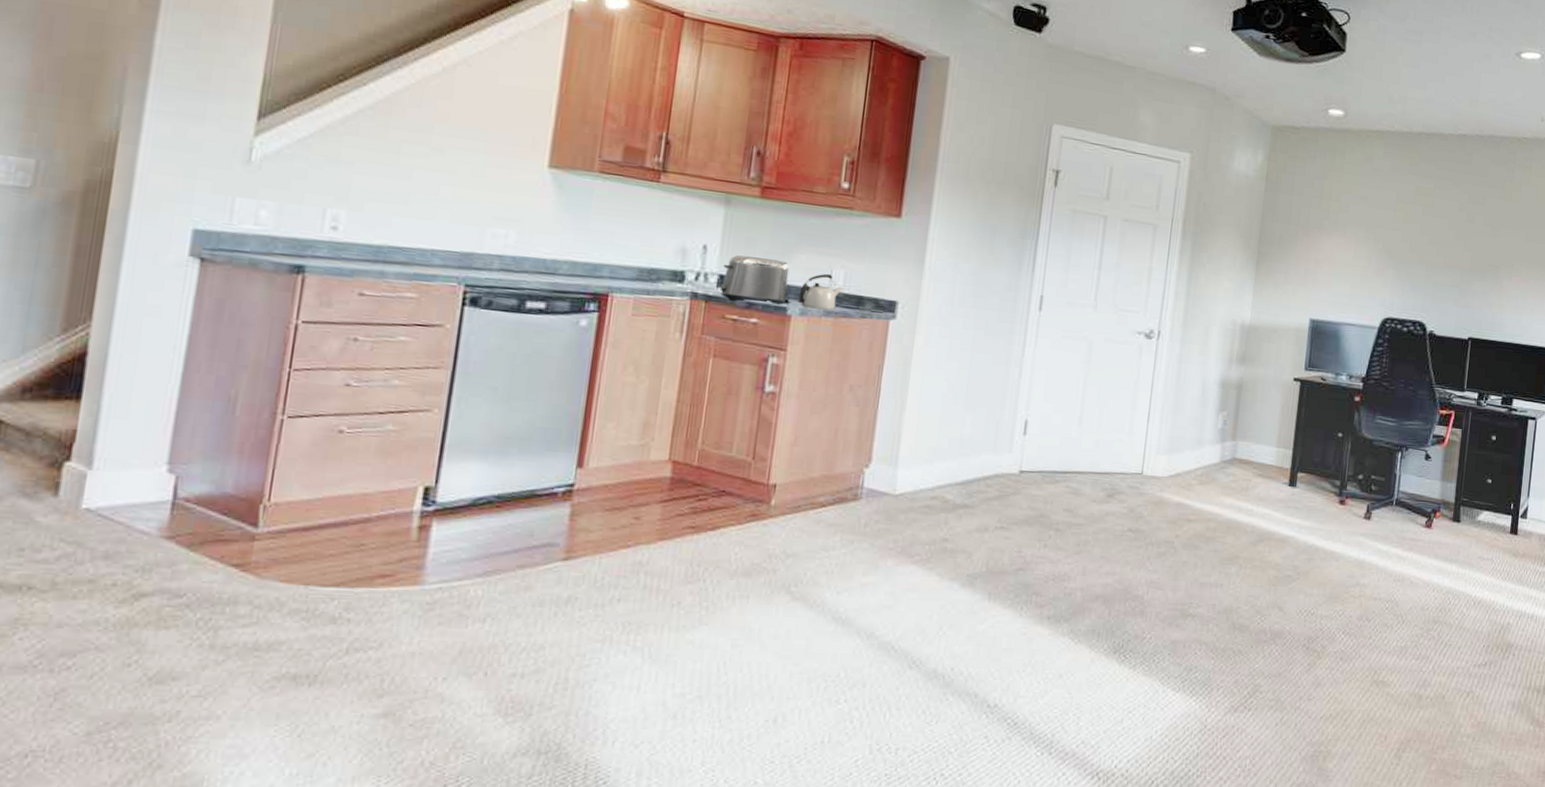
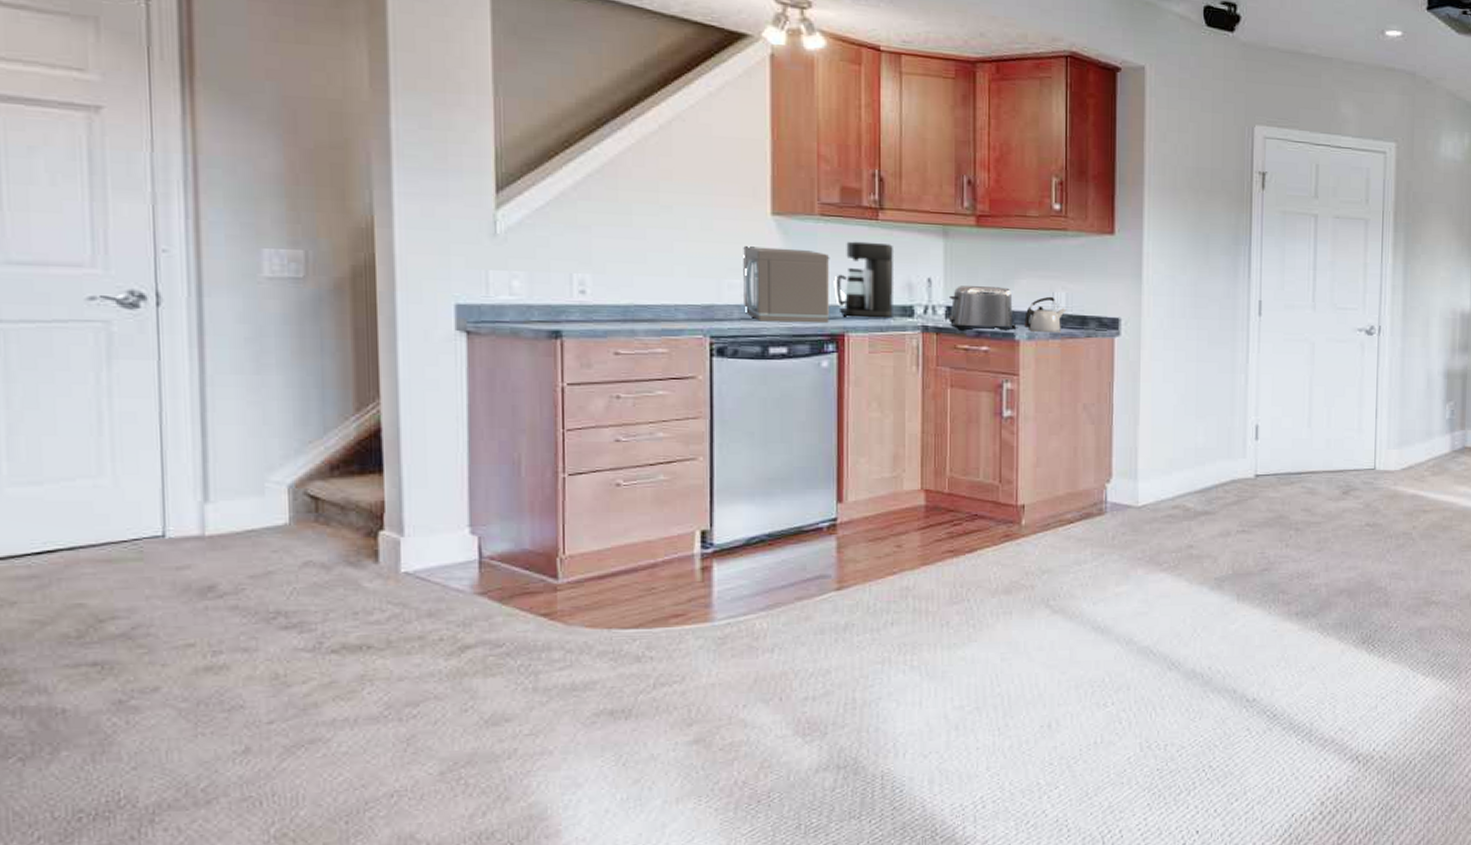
microwave: none [505,196,603,282] -> present [743,246,829,324]
coffee maker: none [605,201,672,282] -> present [837,241,893,319]

